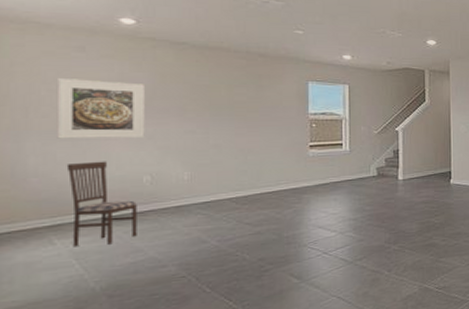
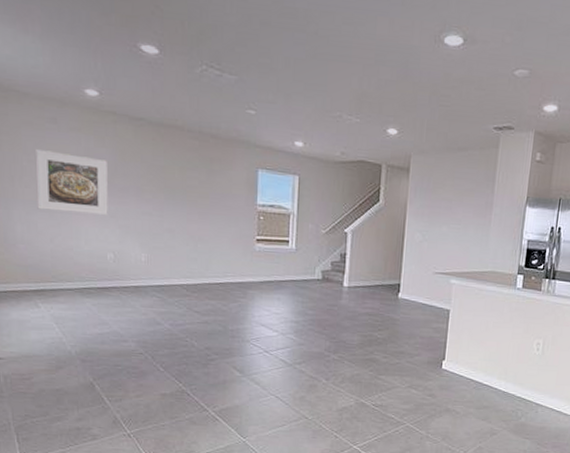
dining chair: present [66,161,137,247] -> none [45,234,103,314]

